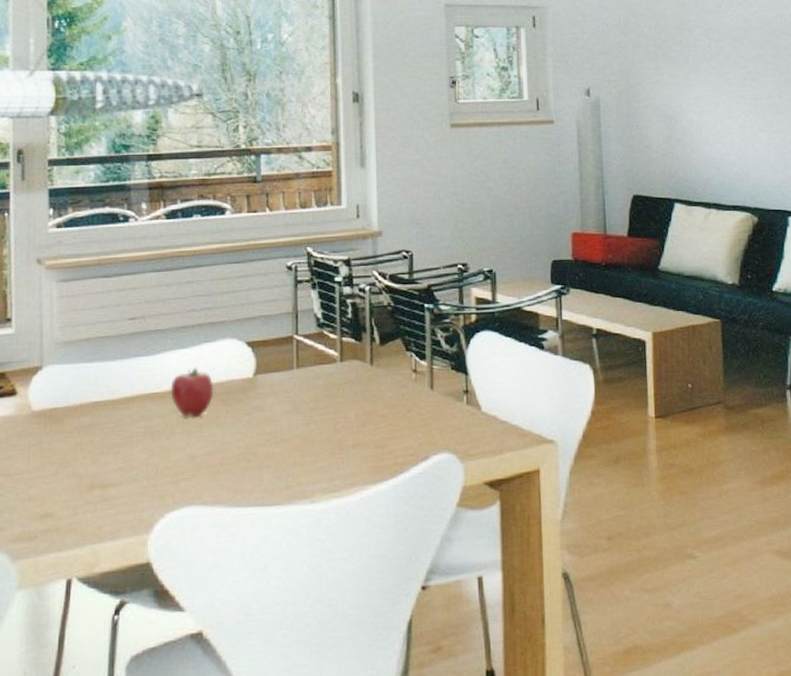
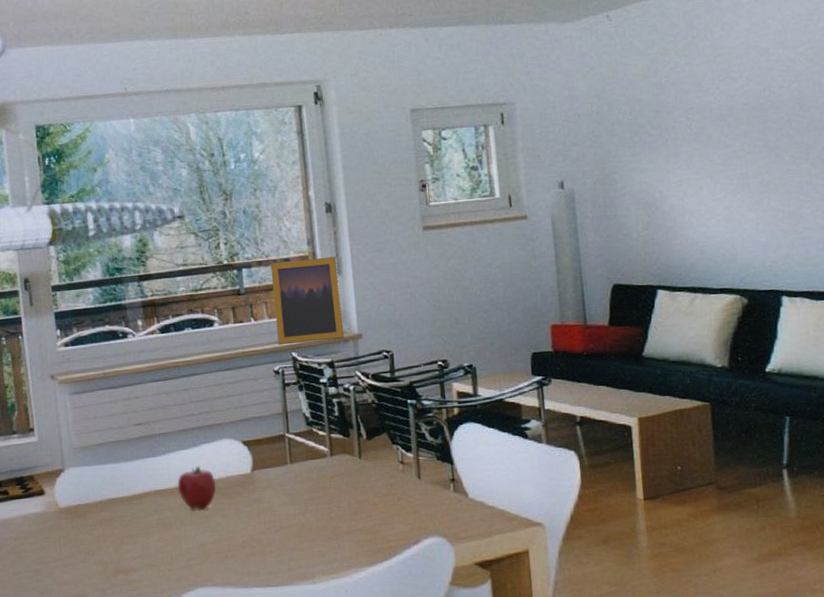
picture frame: none [291,148,363,238] -> present [270,256,345,344]

